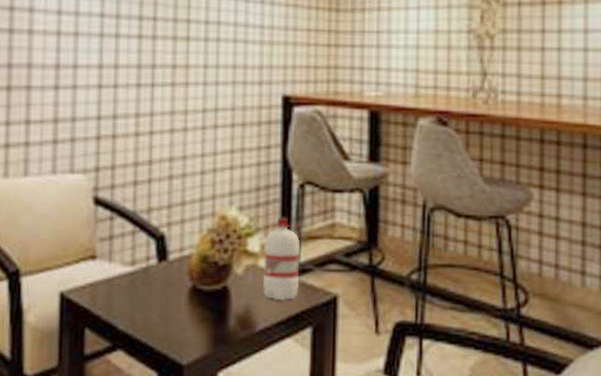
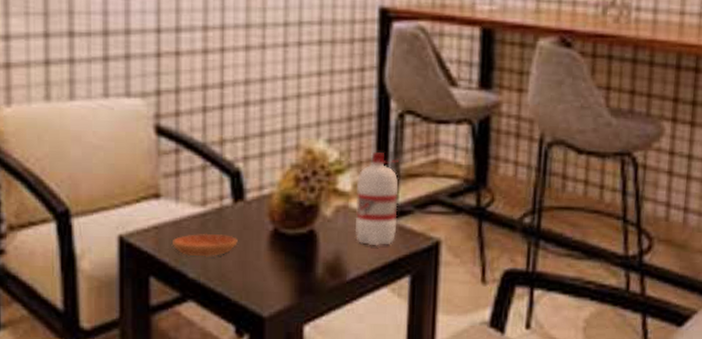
saucer: none [105,289,161,311] -> present [173,233,238,257]

